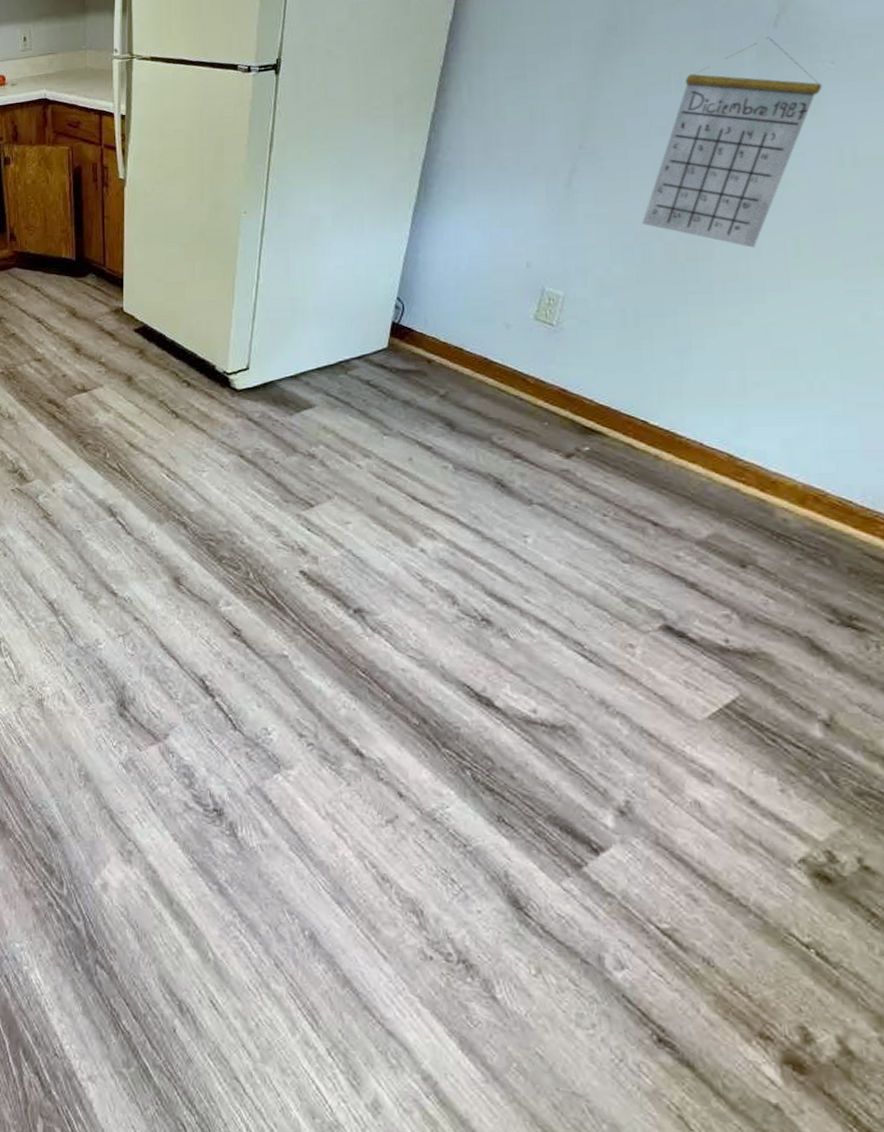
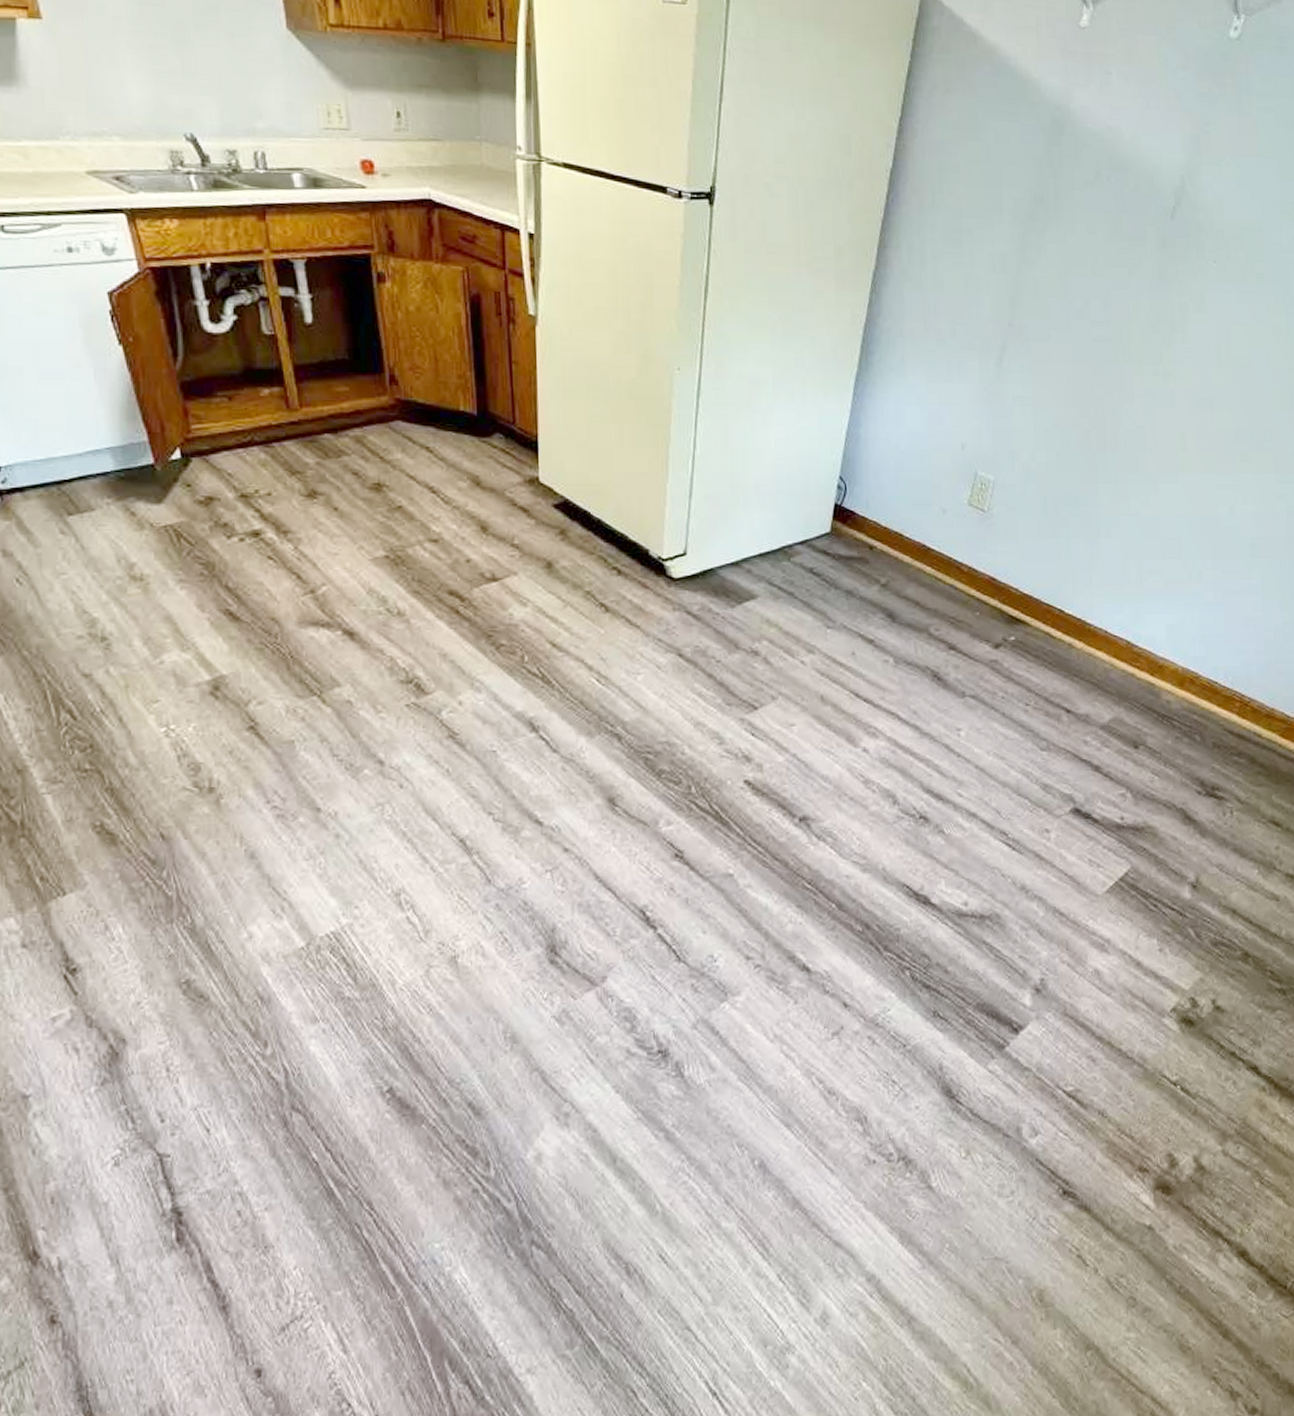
calendar: present [642,37,823,248] -> none [1061,228,1206,439]

